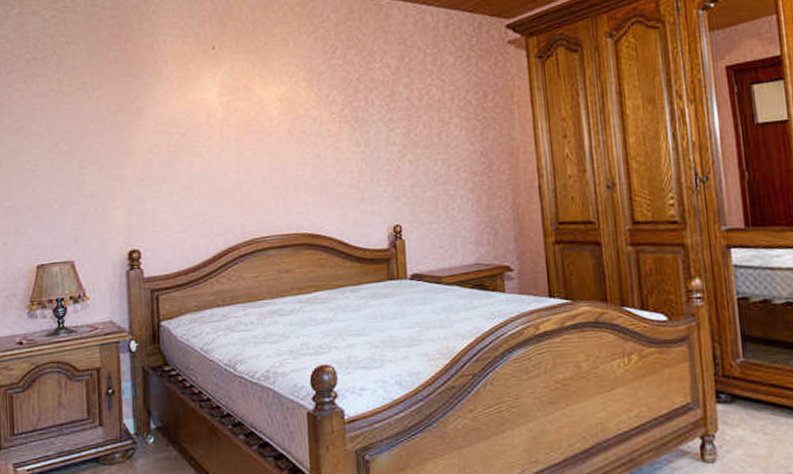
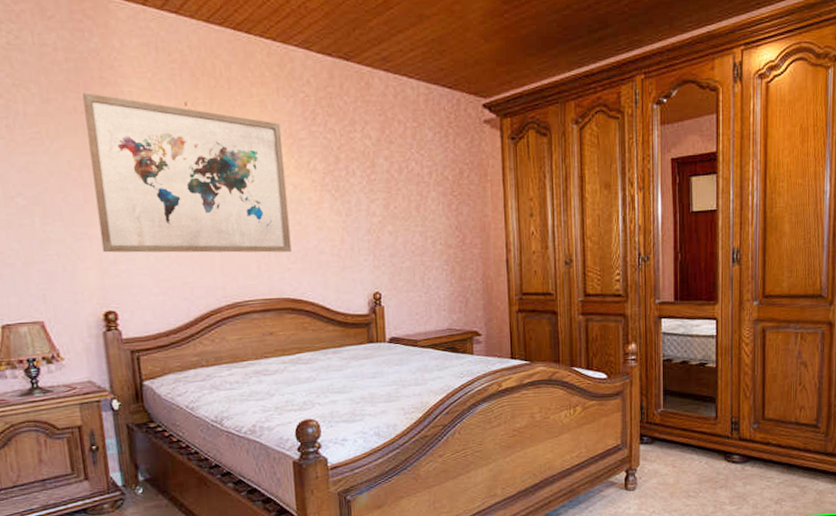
wall art: none [123,44,310,193] -> present [82,92,292,253]

